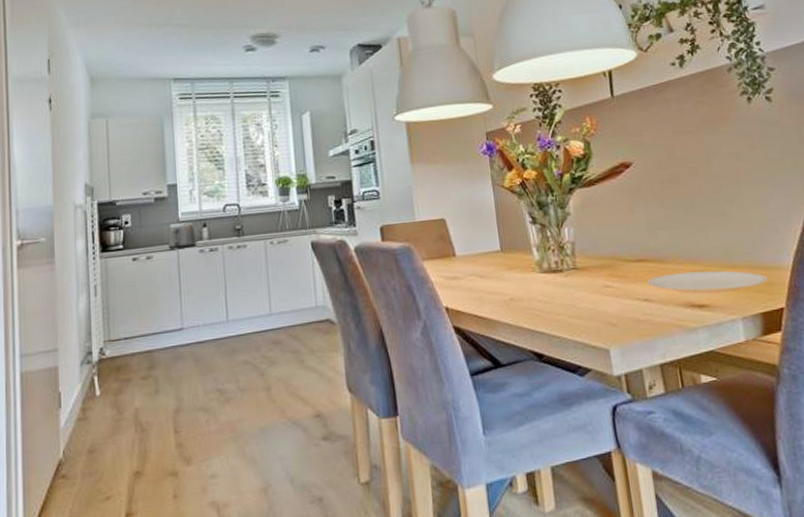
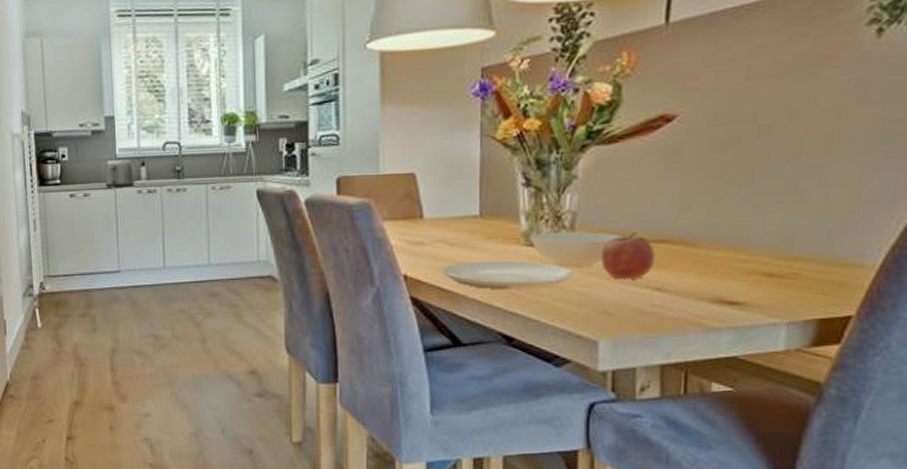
plate: none [477,286,581,313] -> present [442,261,574,290]
bowl: none [543,257,612,288] -> present [530,232,623,267]
fruit: none [598,255,639,295] -> present [601,232,655,279]
plate: present [647,271,768,294] -> none [665,261,839,290]

